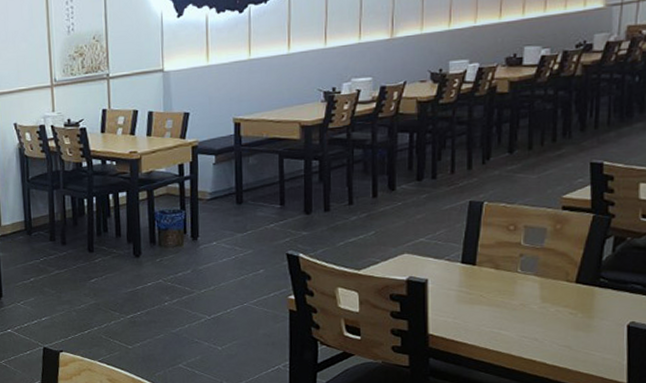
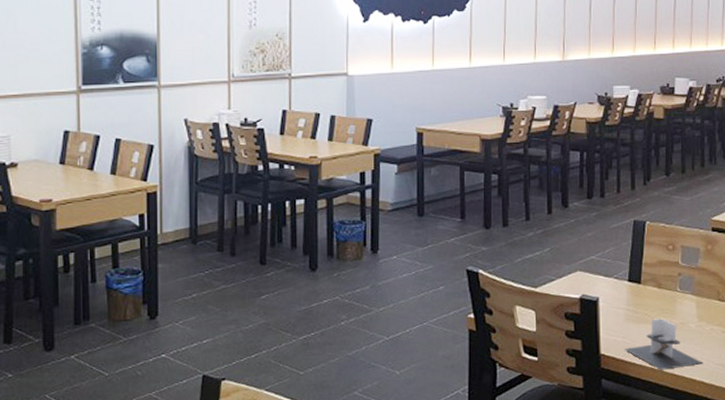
napkin holder: none [455,300,544,350] -> present [624,318,702,370]

